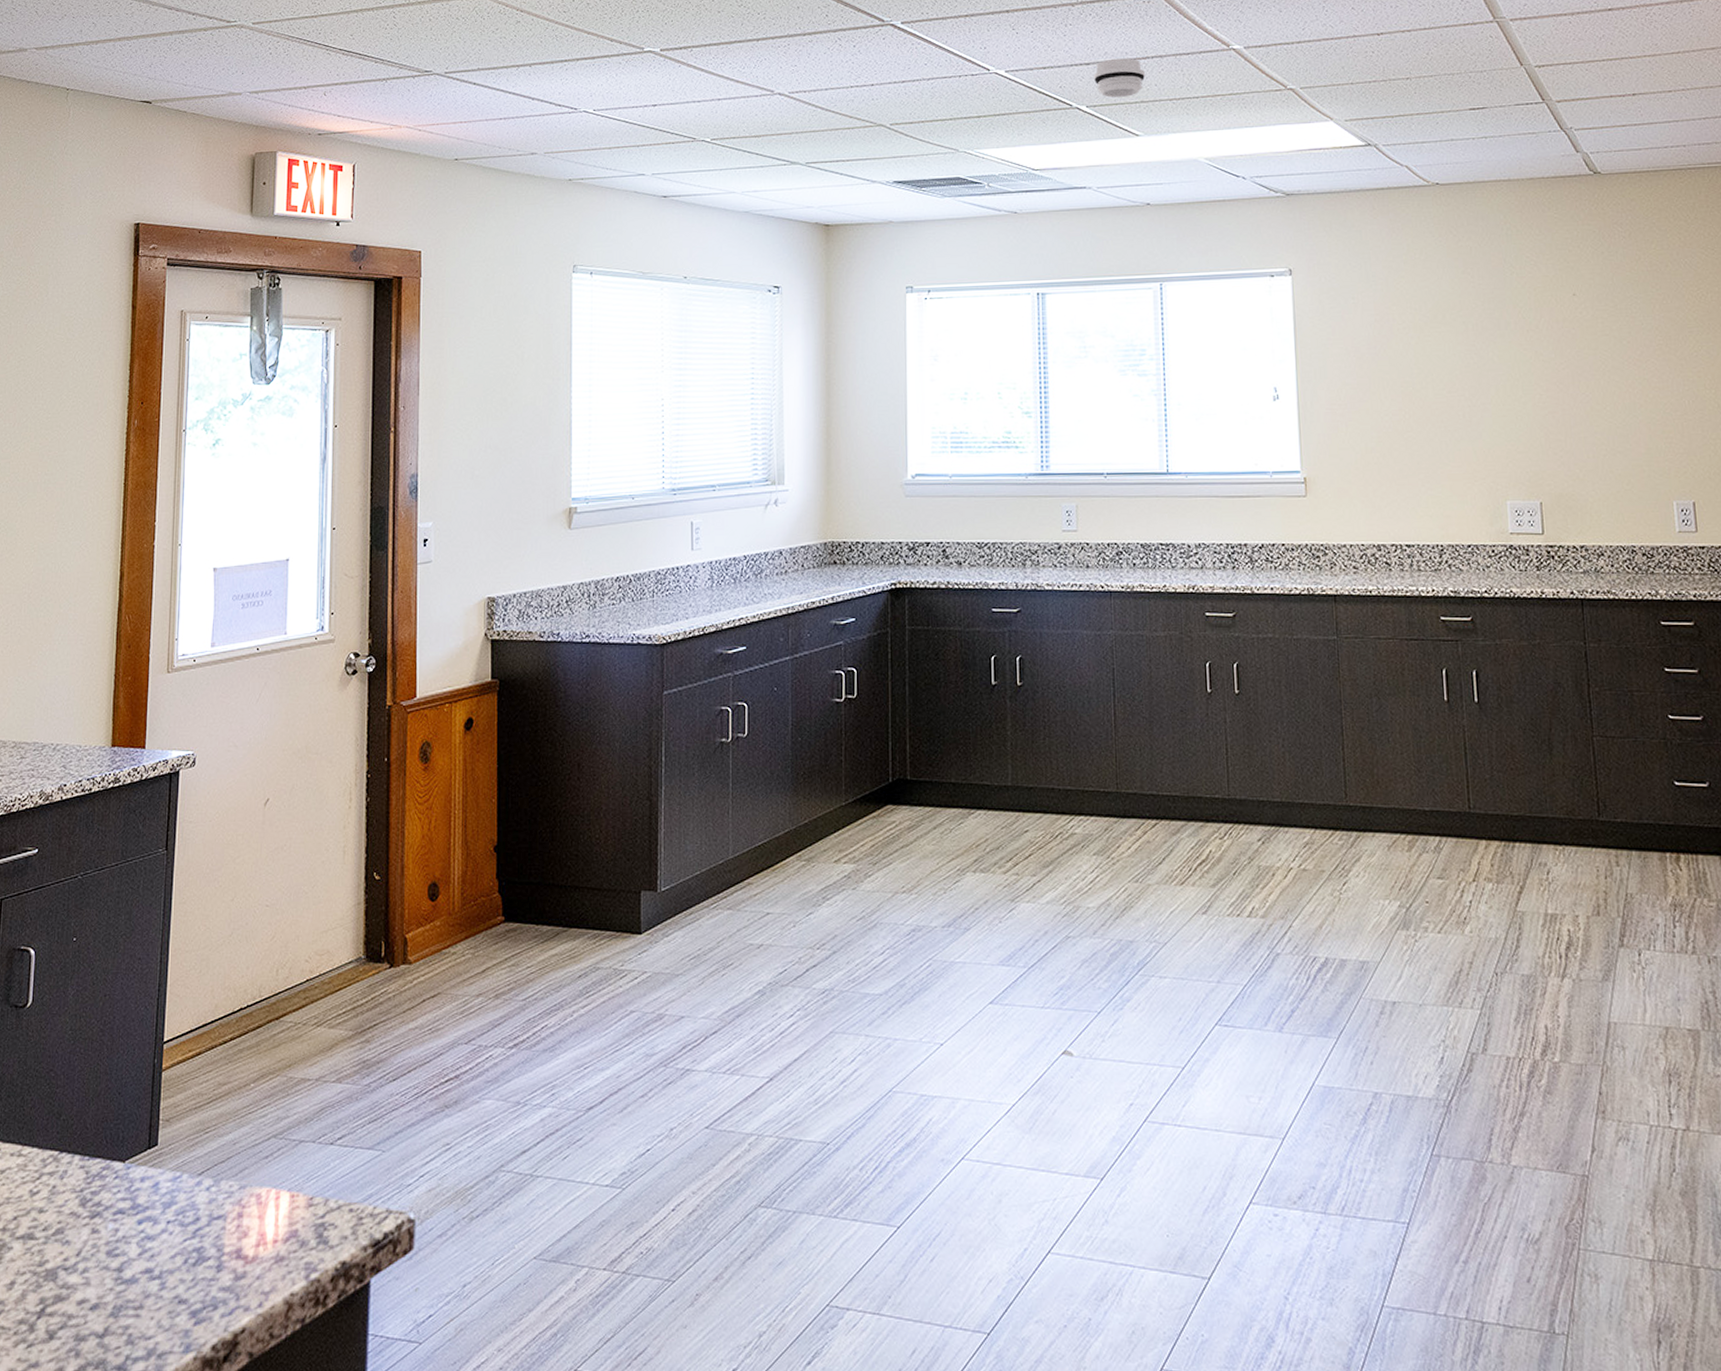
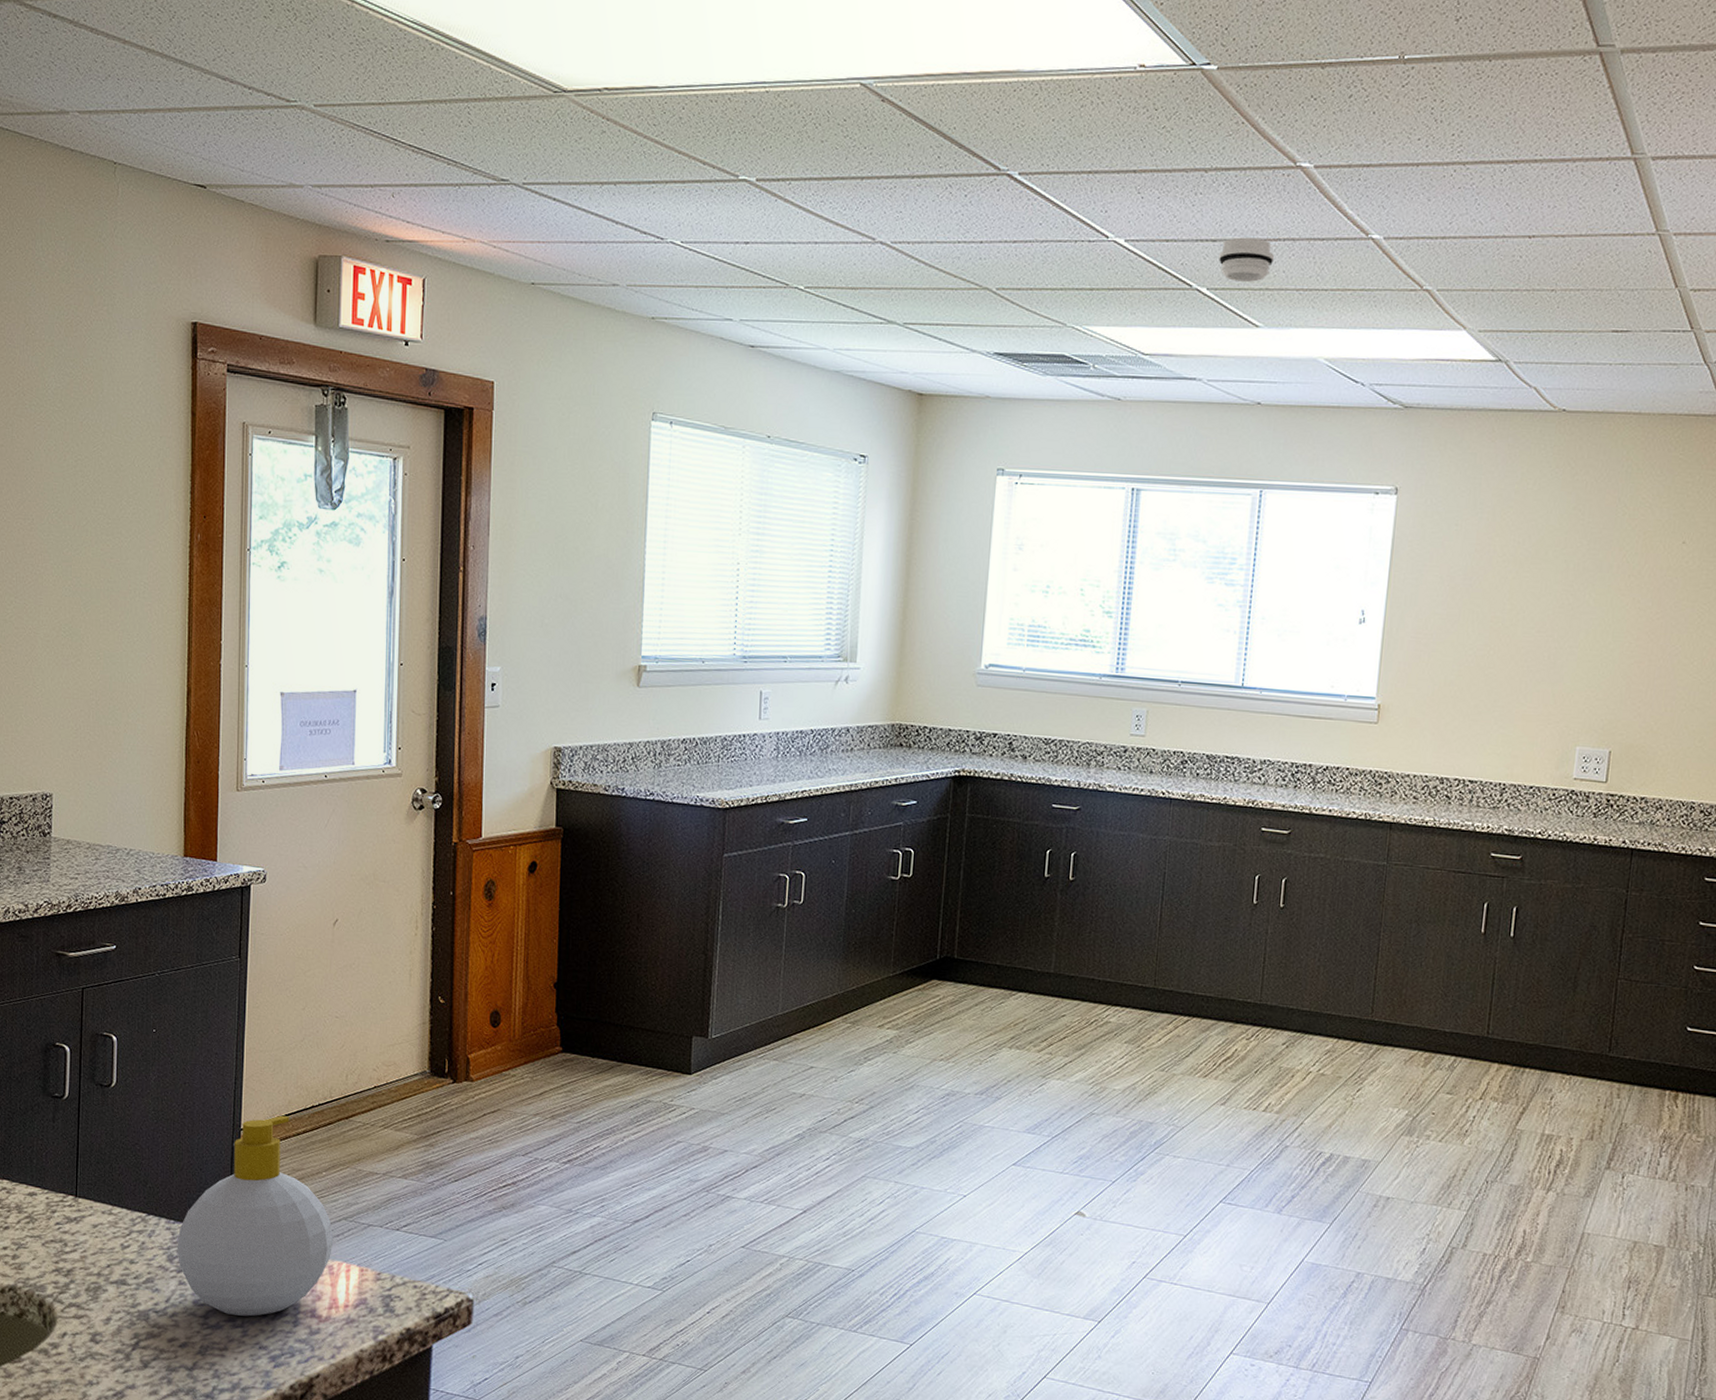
soap bottle: none [90,1022,262,1265] -> present [177,1115,334,1316]

